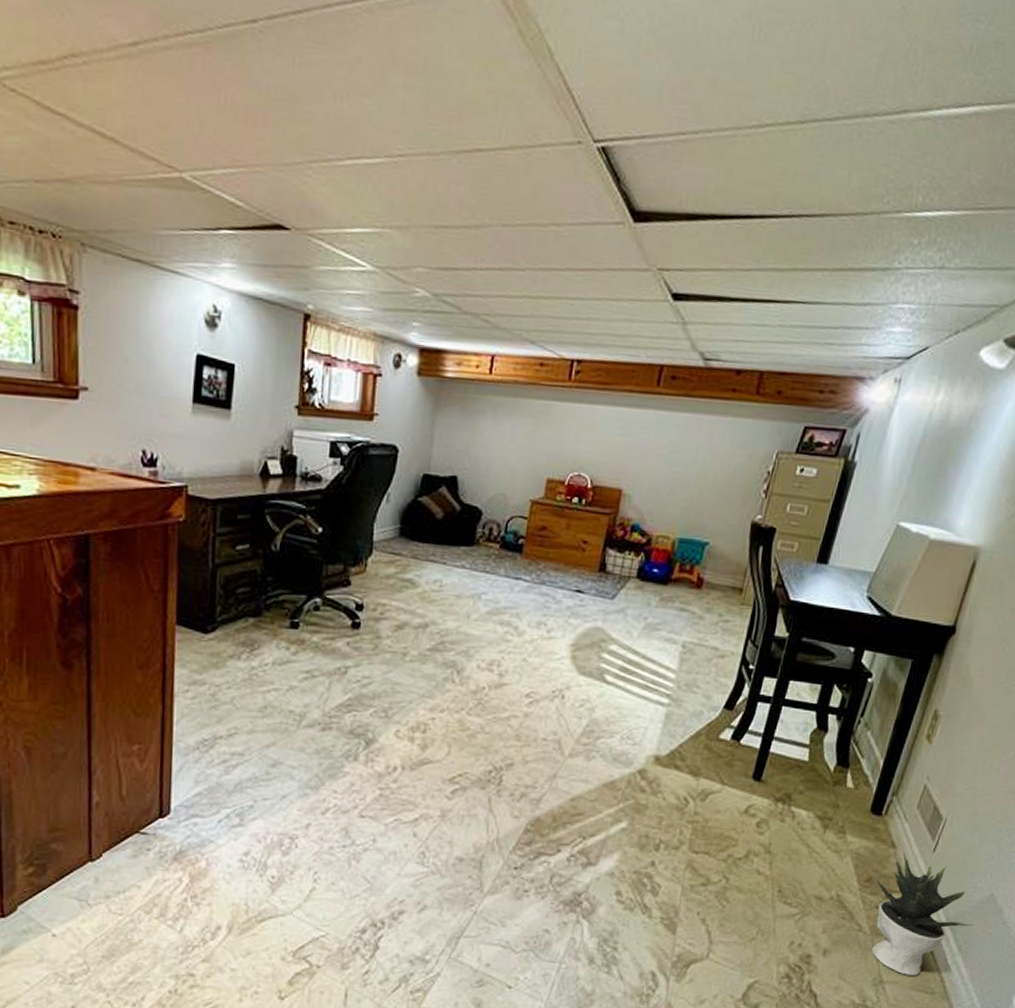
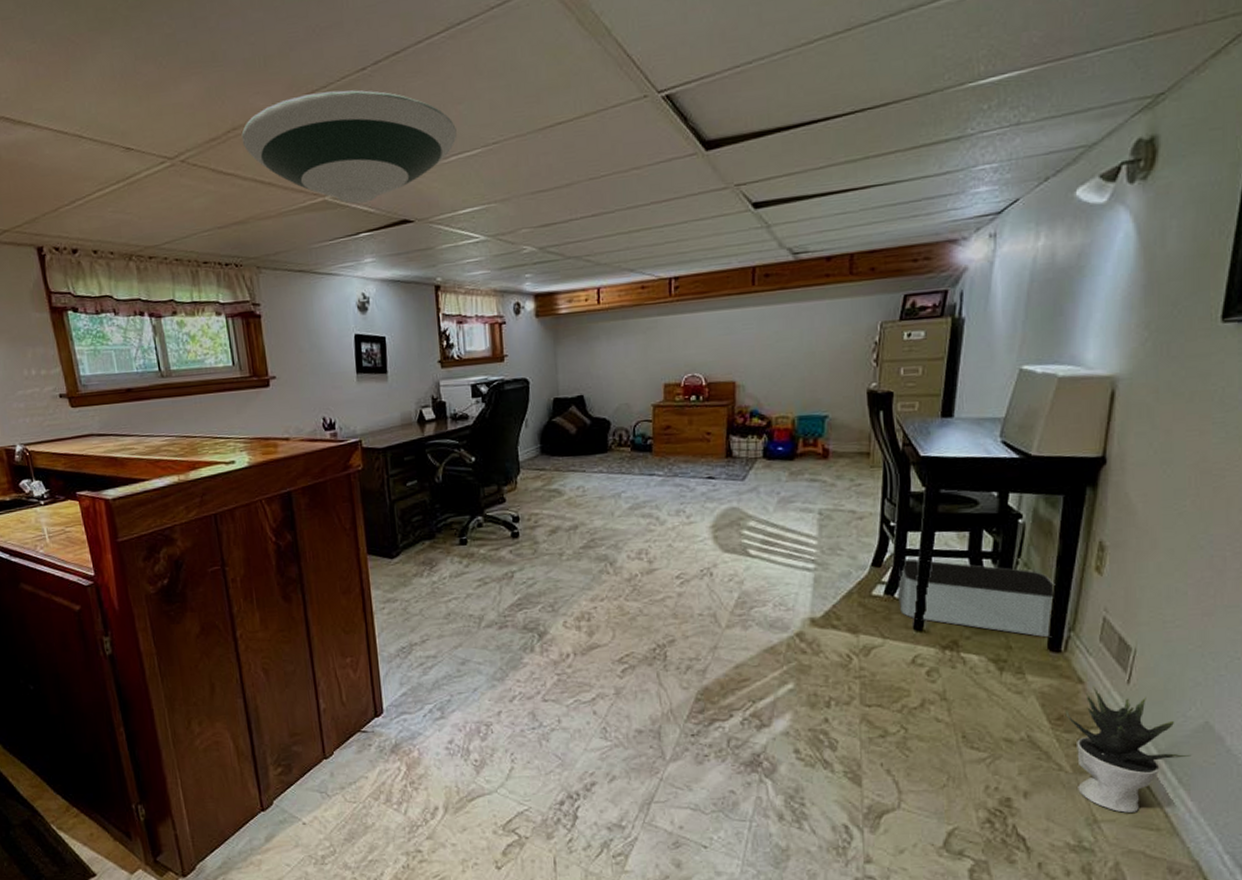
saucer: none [82,34,358,193] -> present [241,90,457,204]
storage bin: none [743,705,889,800] -> present [898,559,1056,638]

